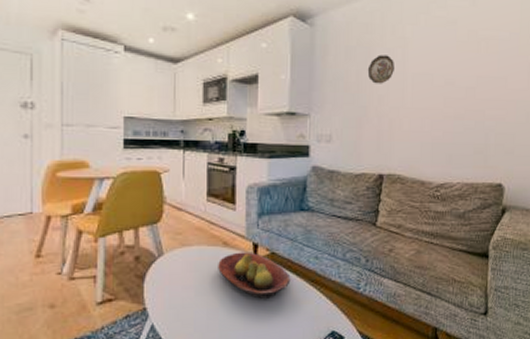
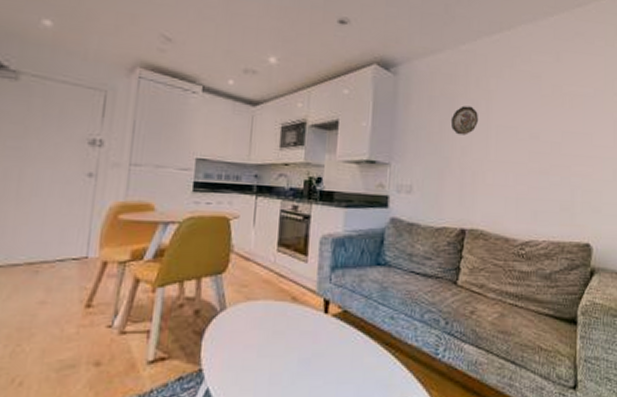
fruit bowl: present [218,252,291,299] -> none [284,308,364,363]

